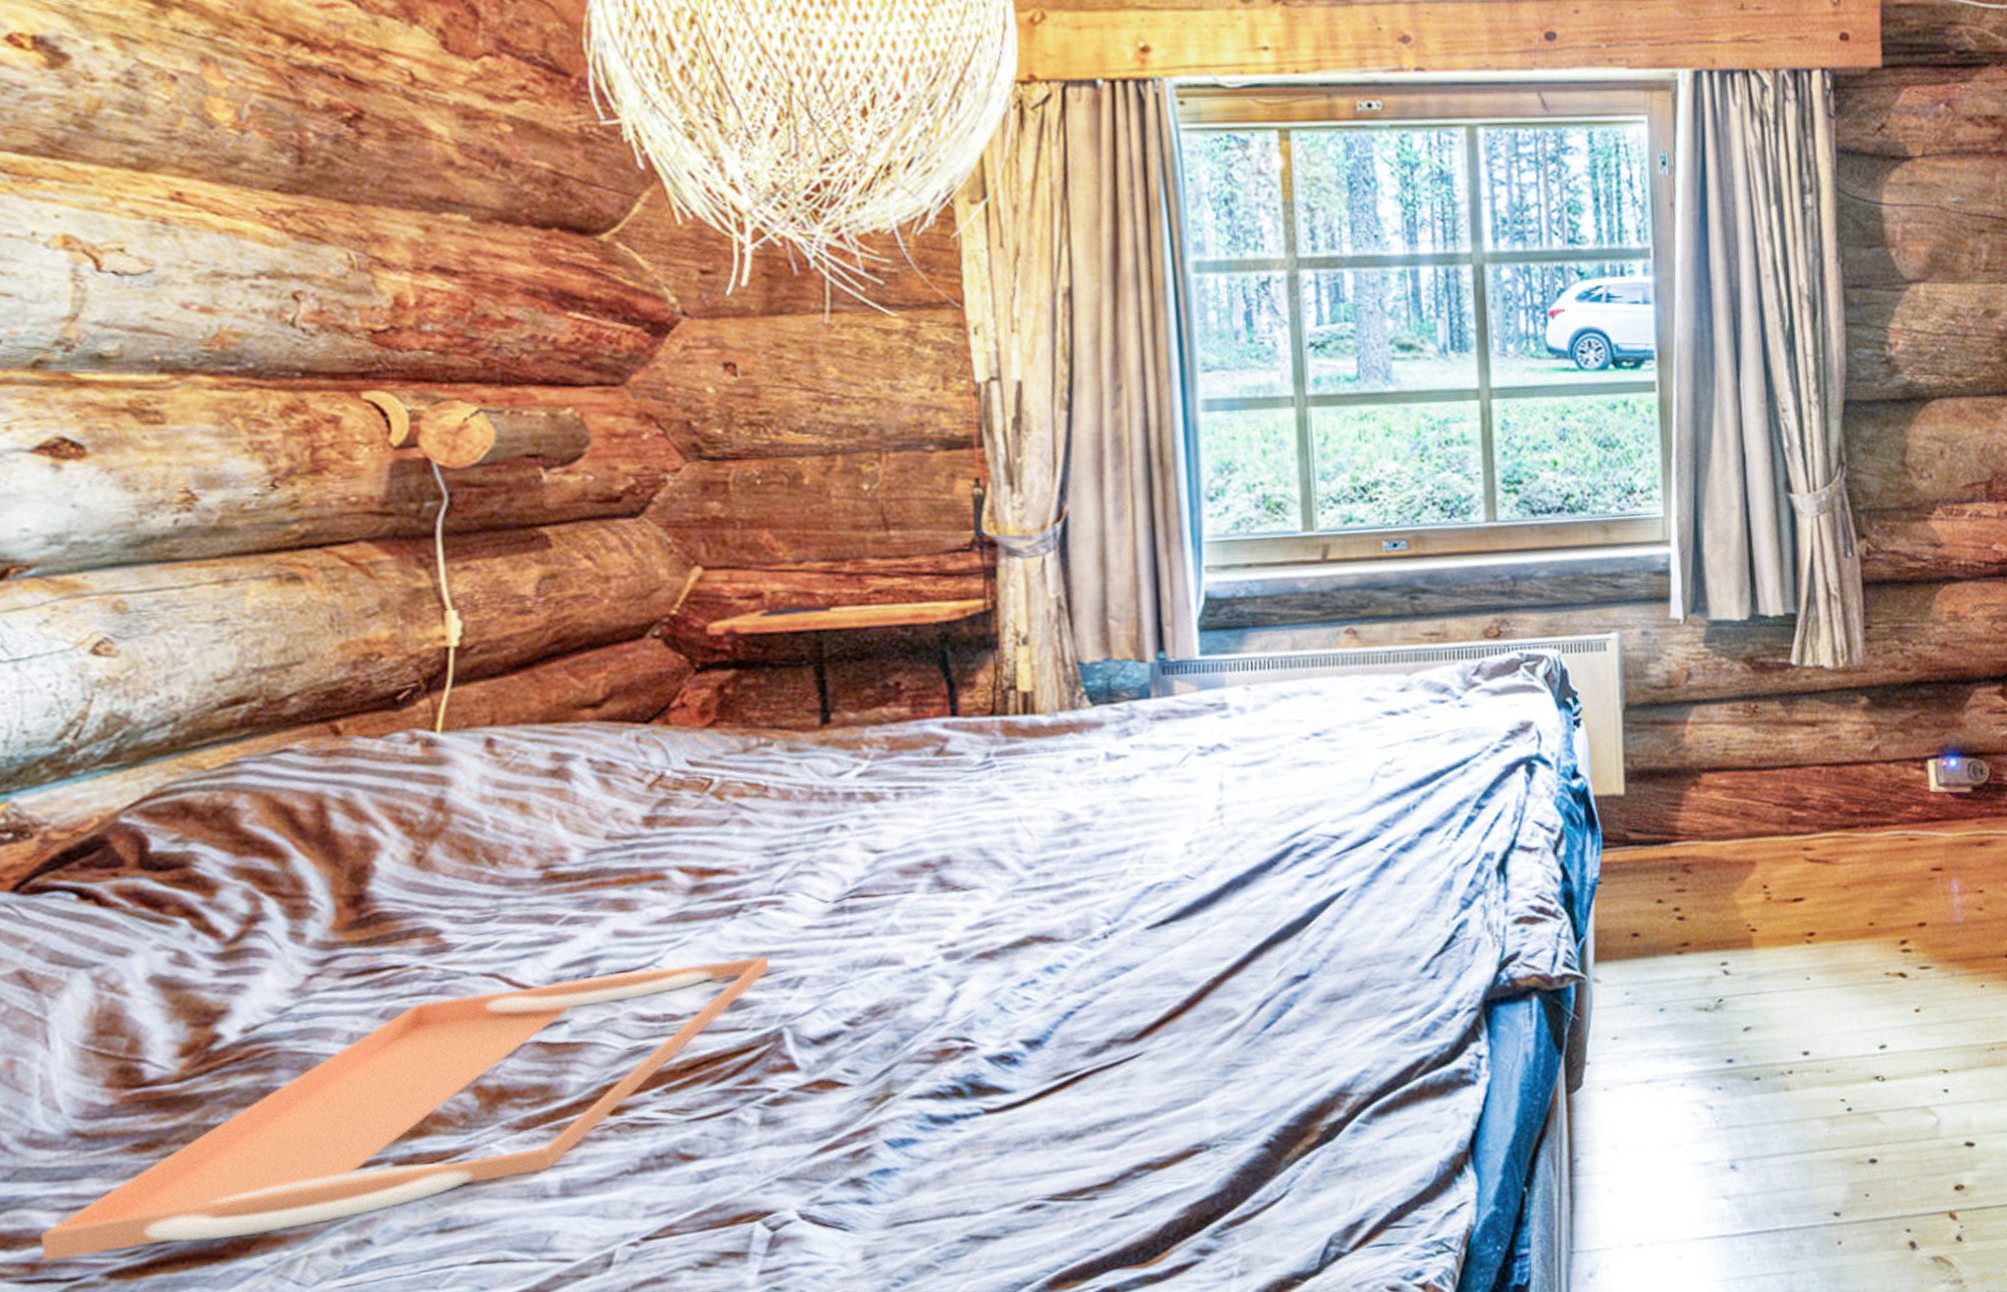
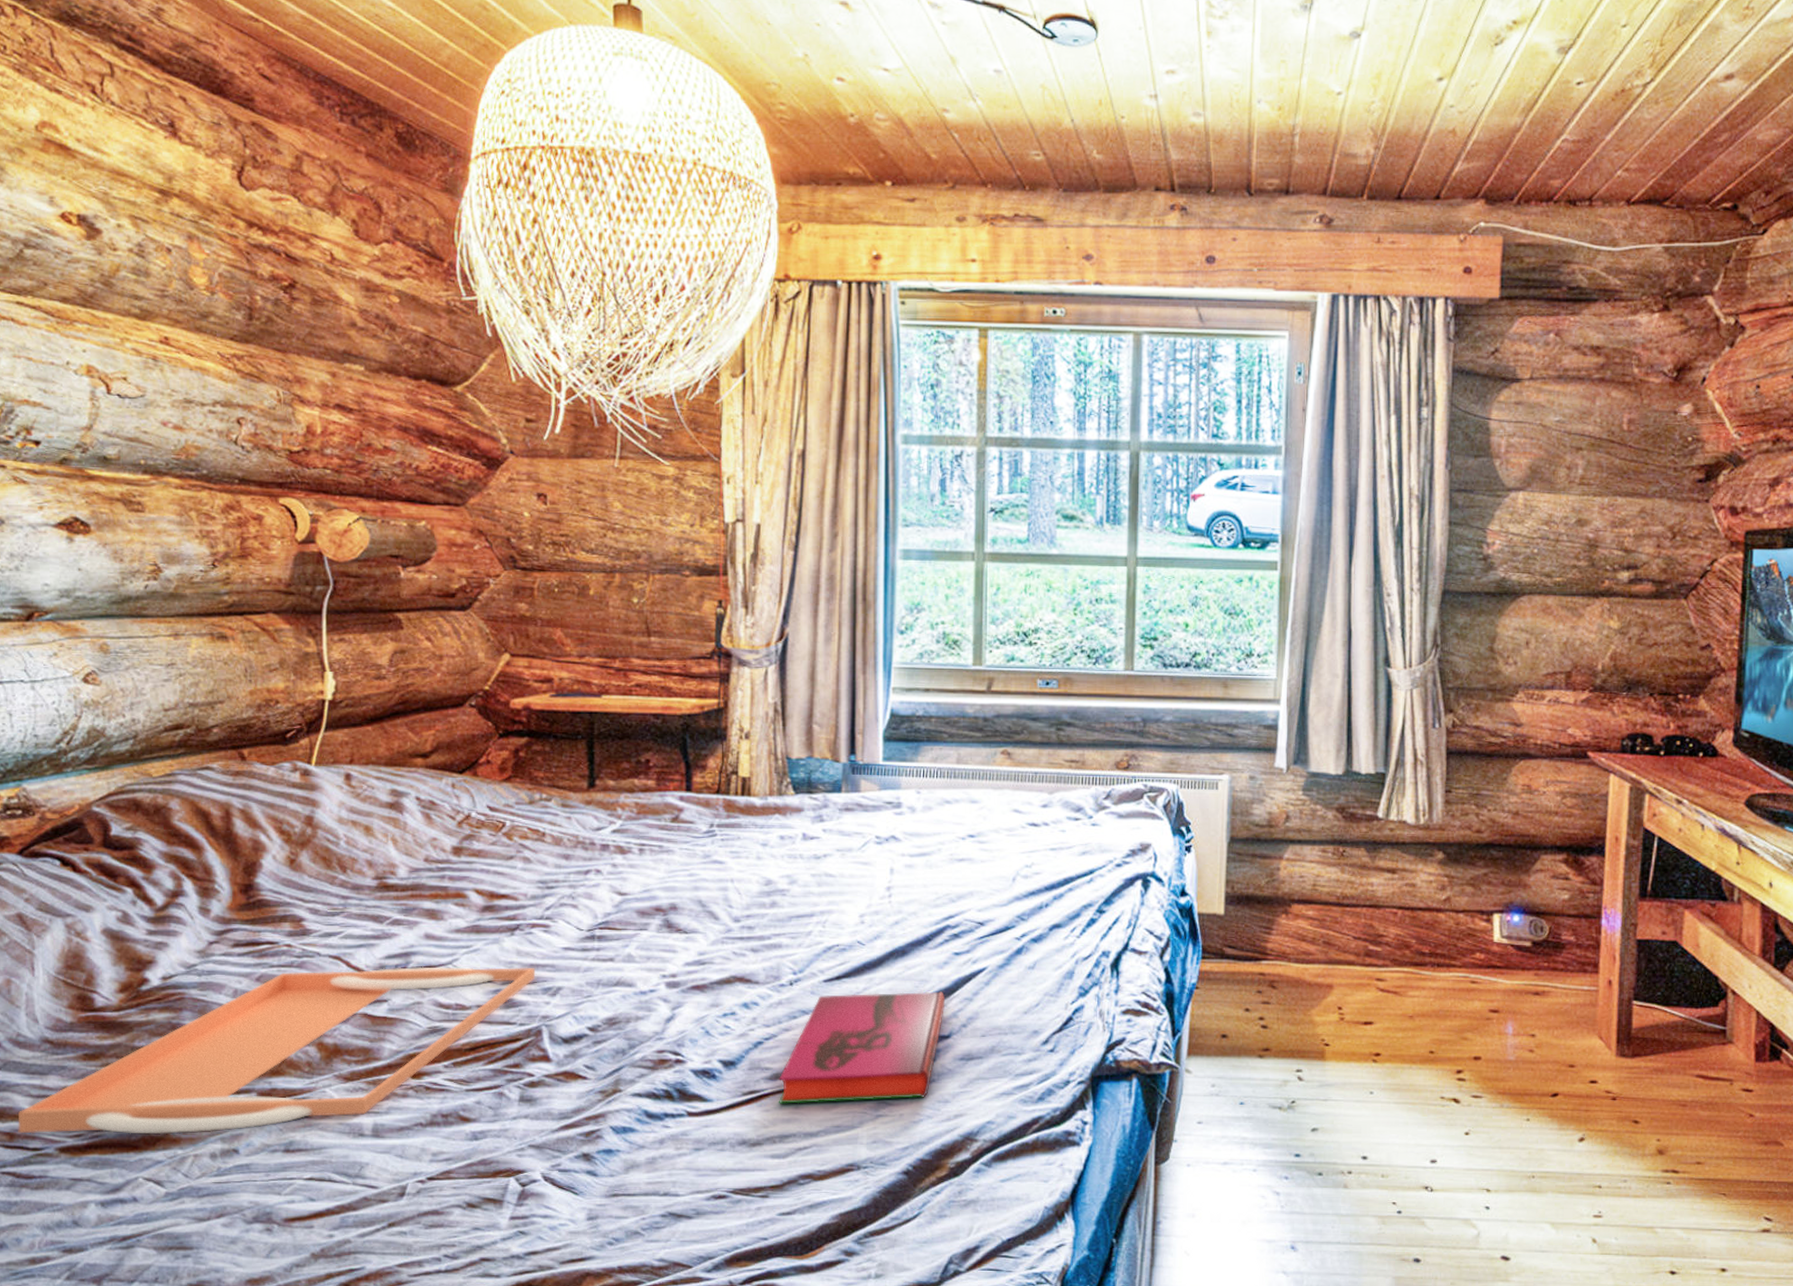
hardback book: none [1099,923,1301,1084] -> present [779,991,946,1104]

